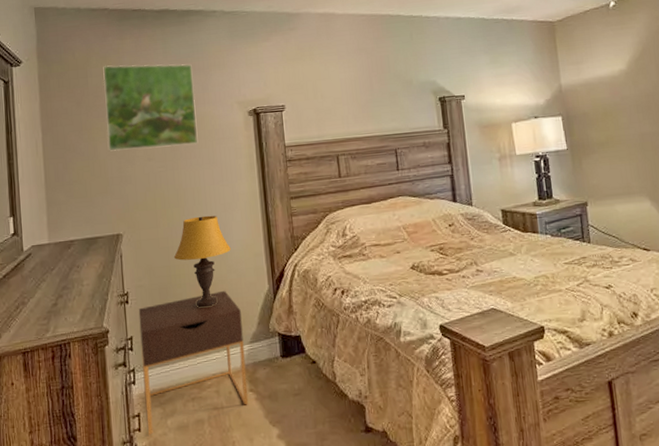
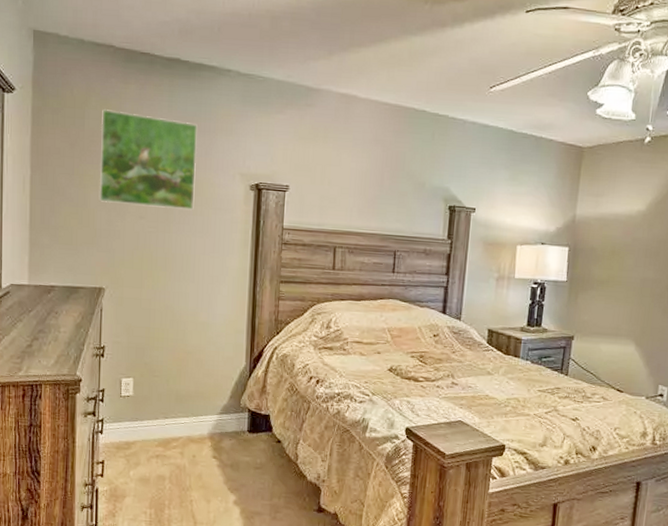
nightstand: present [138,290,249,435] -> none [110,360,215,482]
table lamp: present [173,215,231,308] -> none [154,284,213,374]

